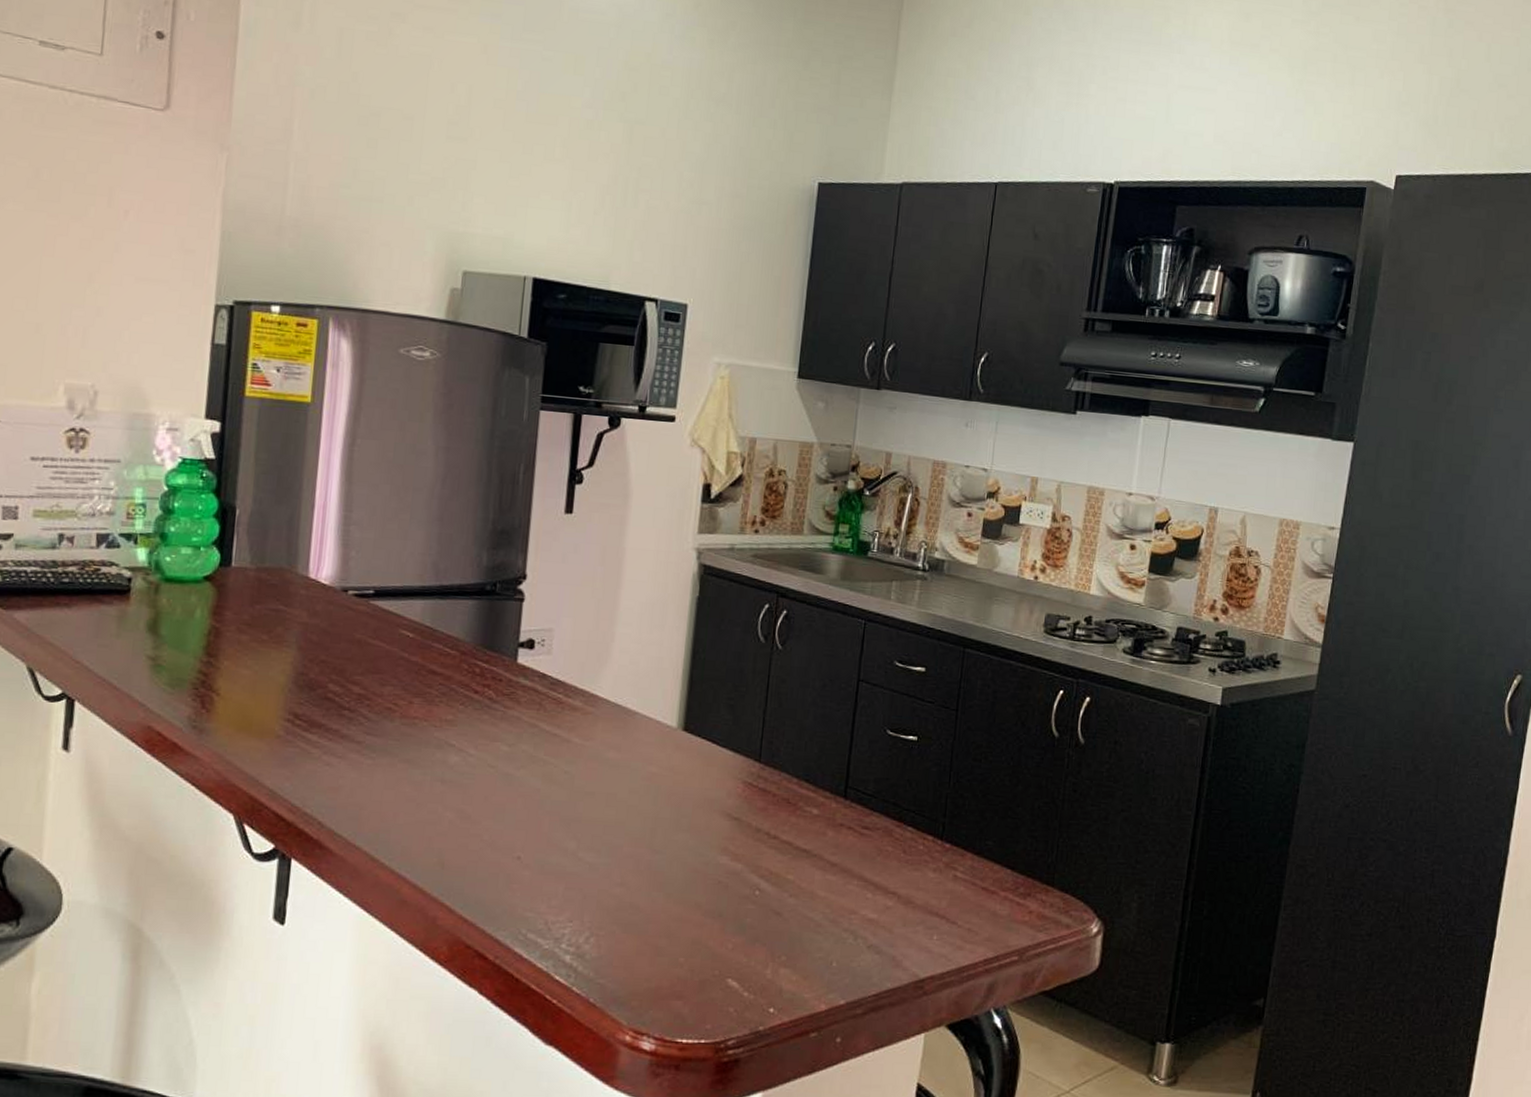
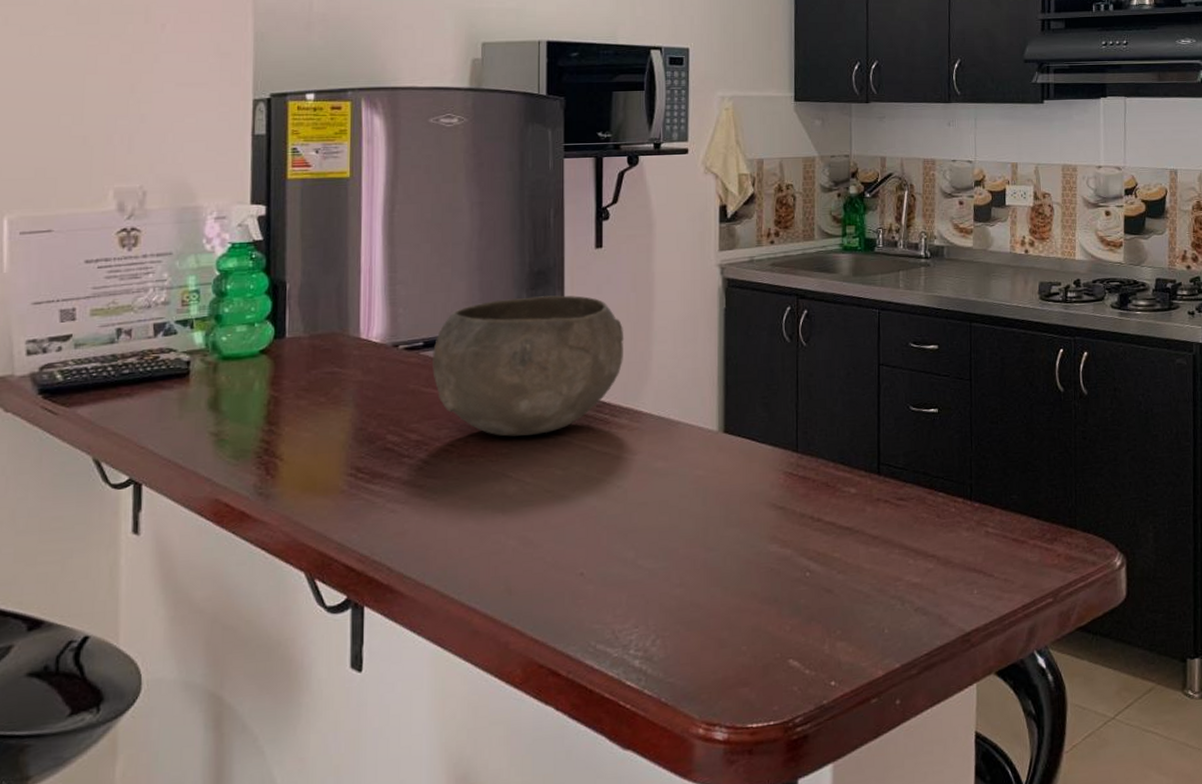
bowl: none [381,555,587,705] -> present [432,295,624,437]

